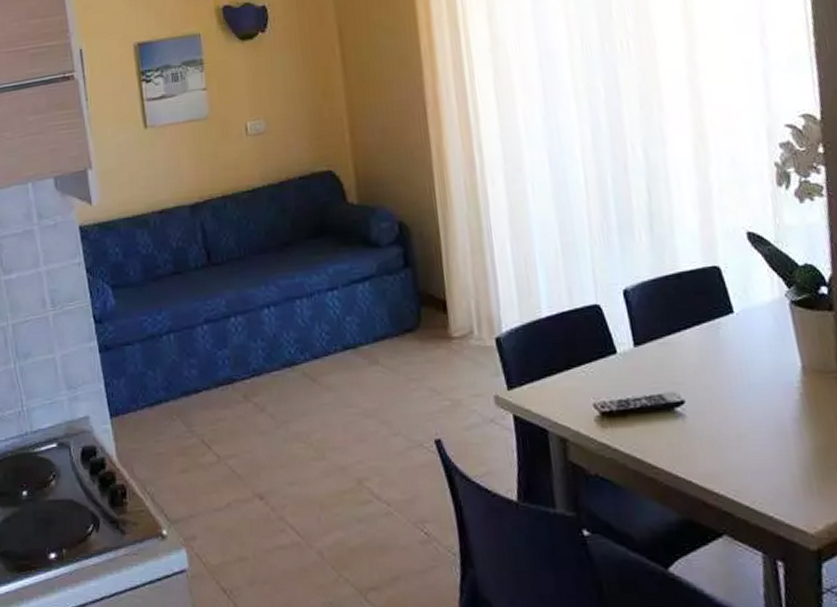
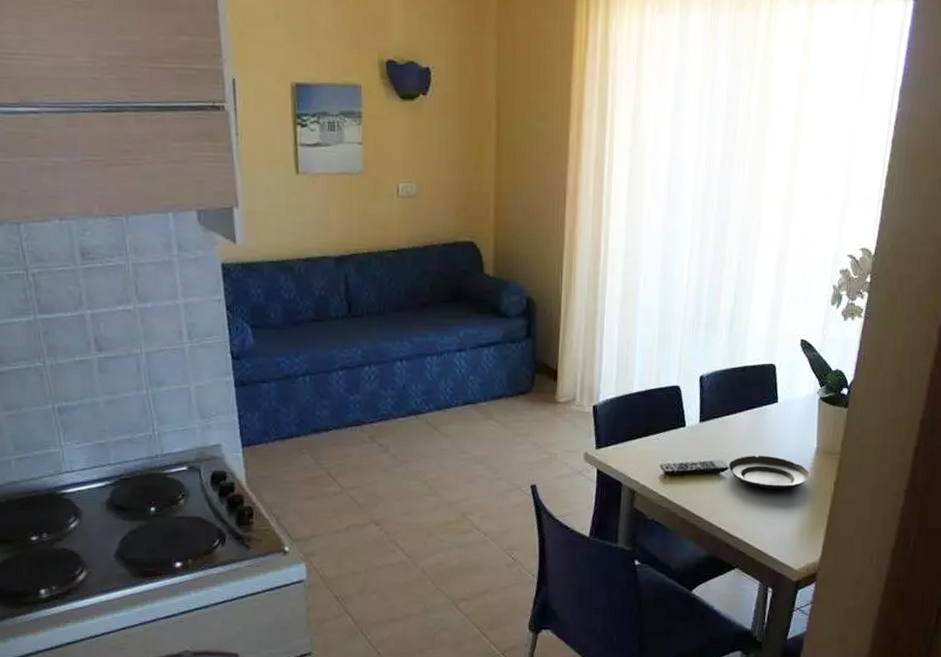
tart tin: none [683,381,802,425] -> present [728,455,810,489]

